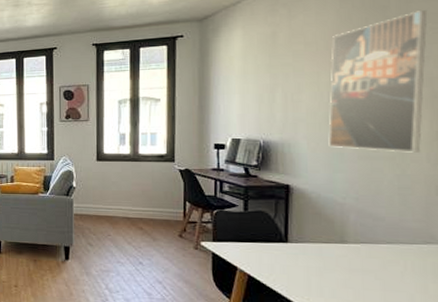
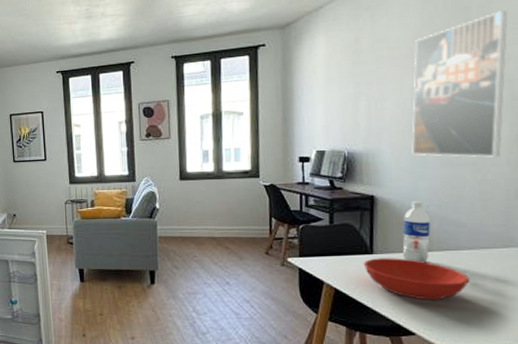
bowl: none [277,247,388,294] -> present [363,258,469,301]
water bottle: none [318,193,347,255] -> present [402,201,430,263]

